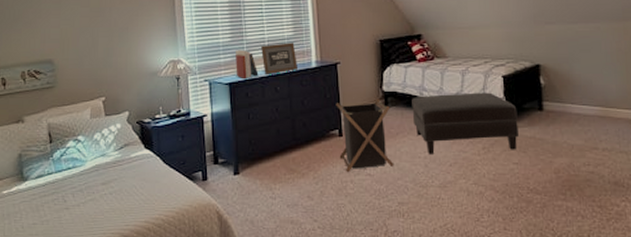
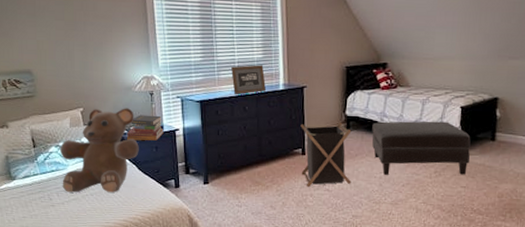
teddy bear: none [77,95,164,192] -> present [59,108,139,193]
books: none [151,101,191,130] -> present [127,115,164,141]
books: present [236,50,259,78] -> none [206,69,228,97]

